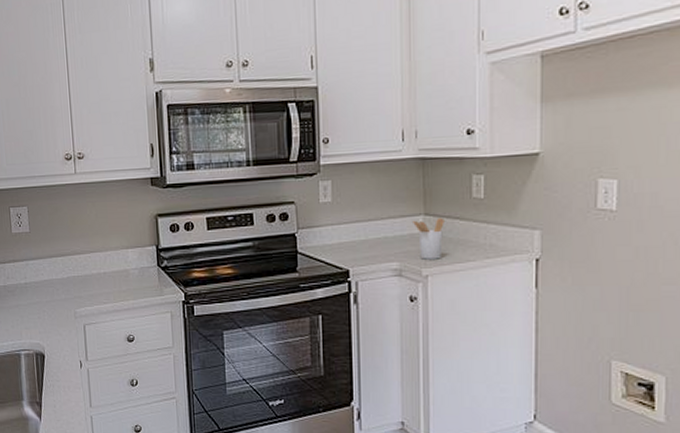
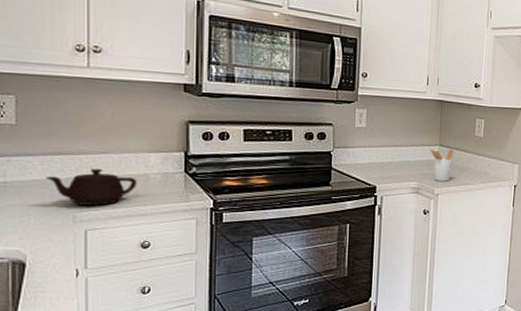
teapot: none [52,267,120,302] -> present [45,169,137,206]

